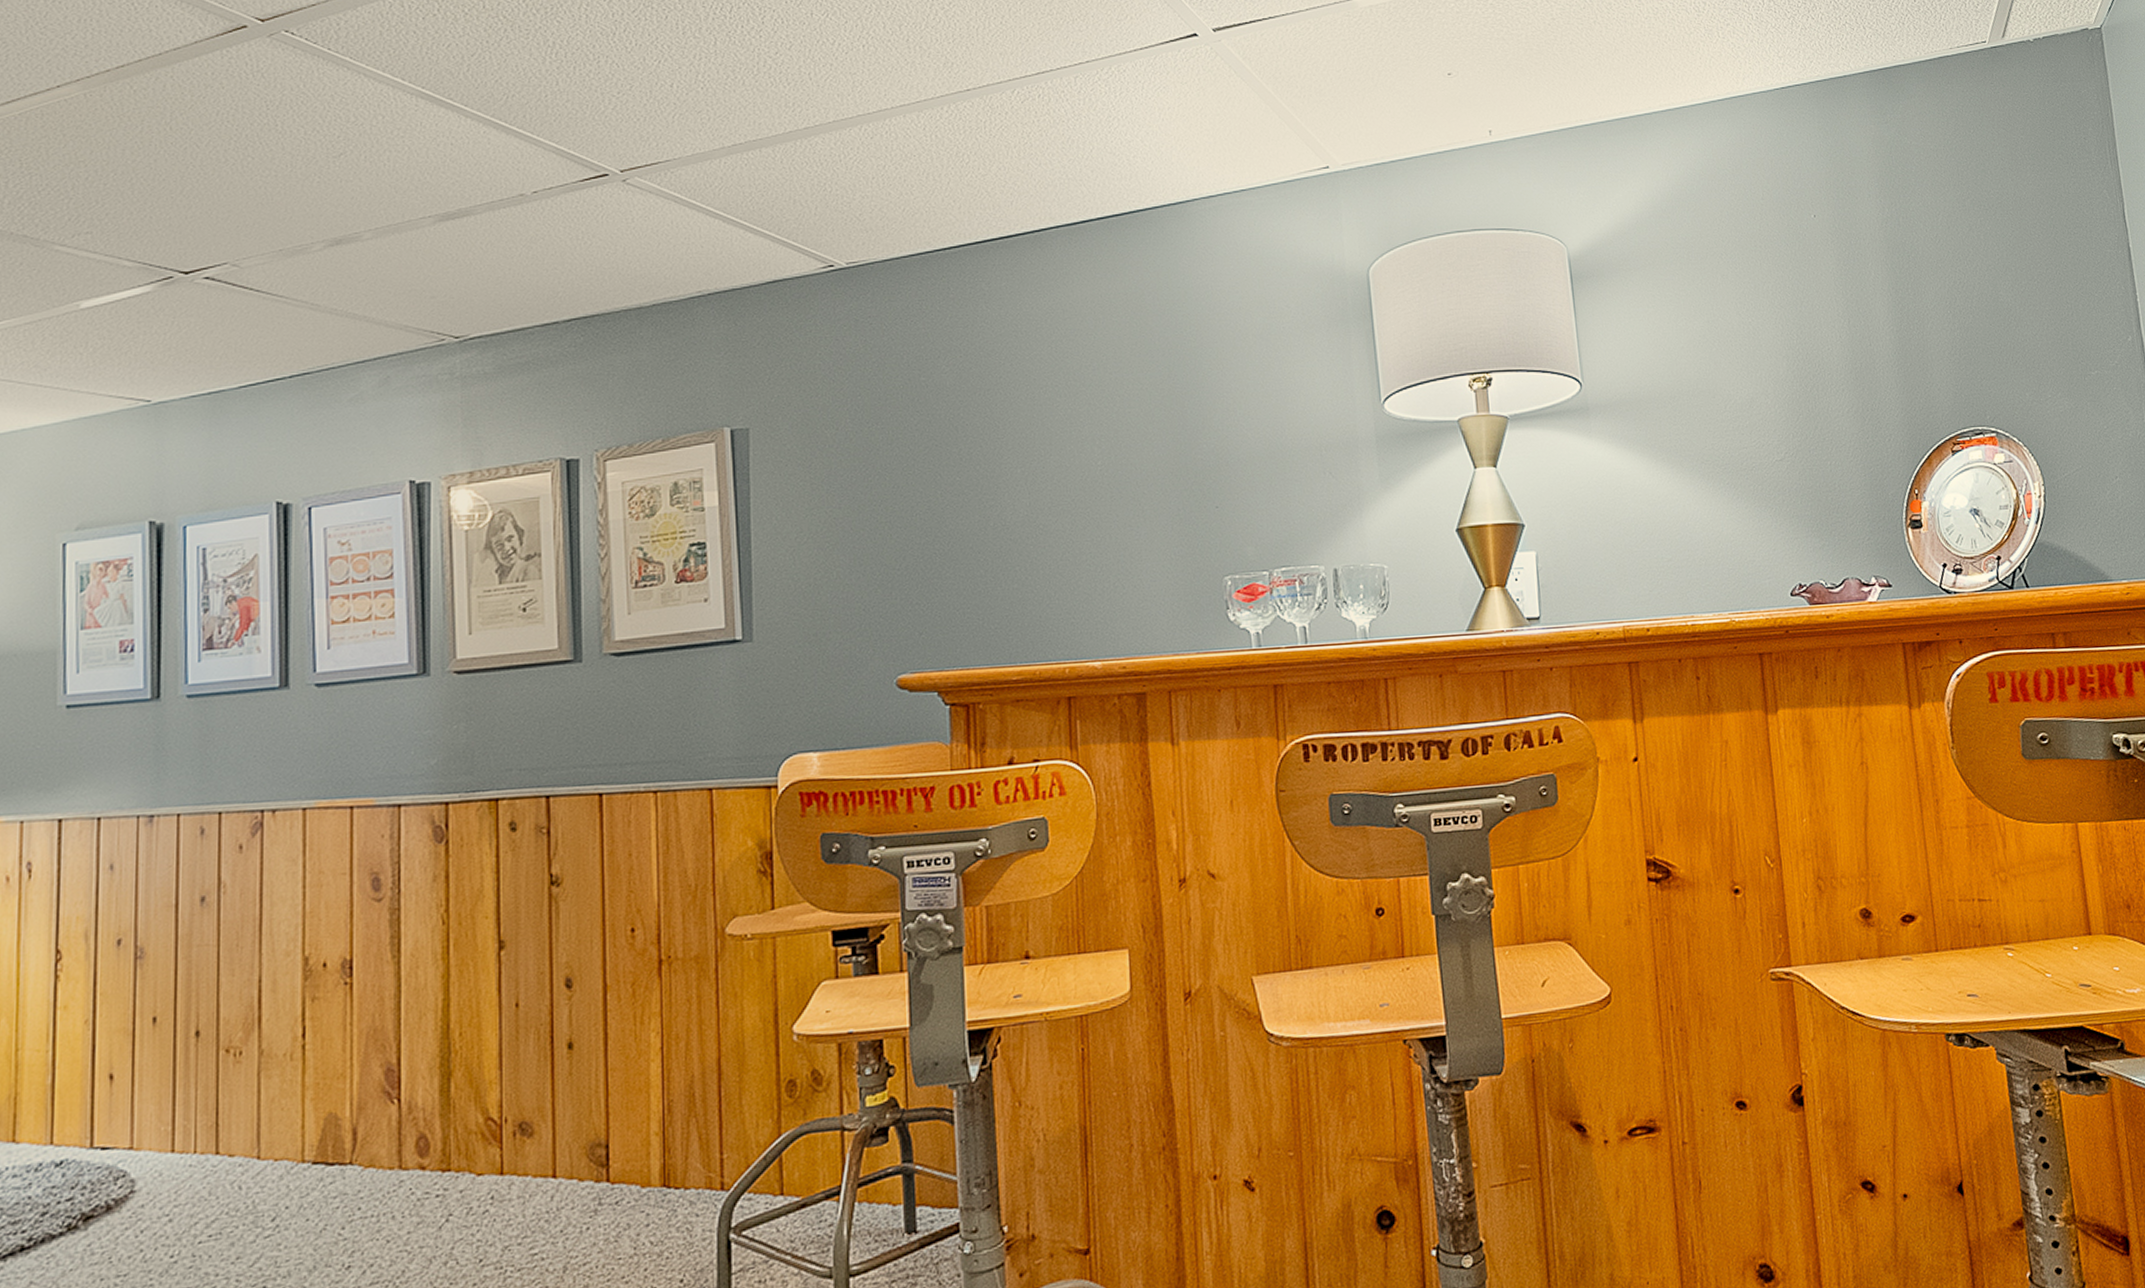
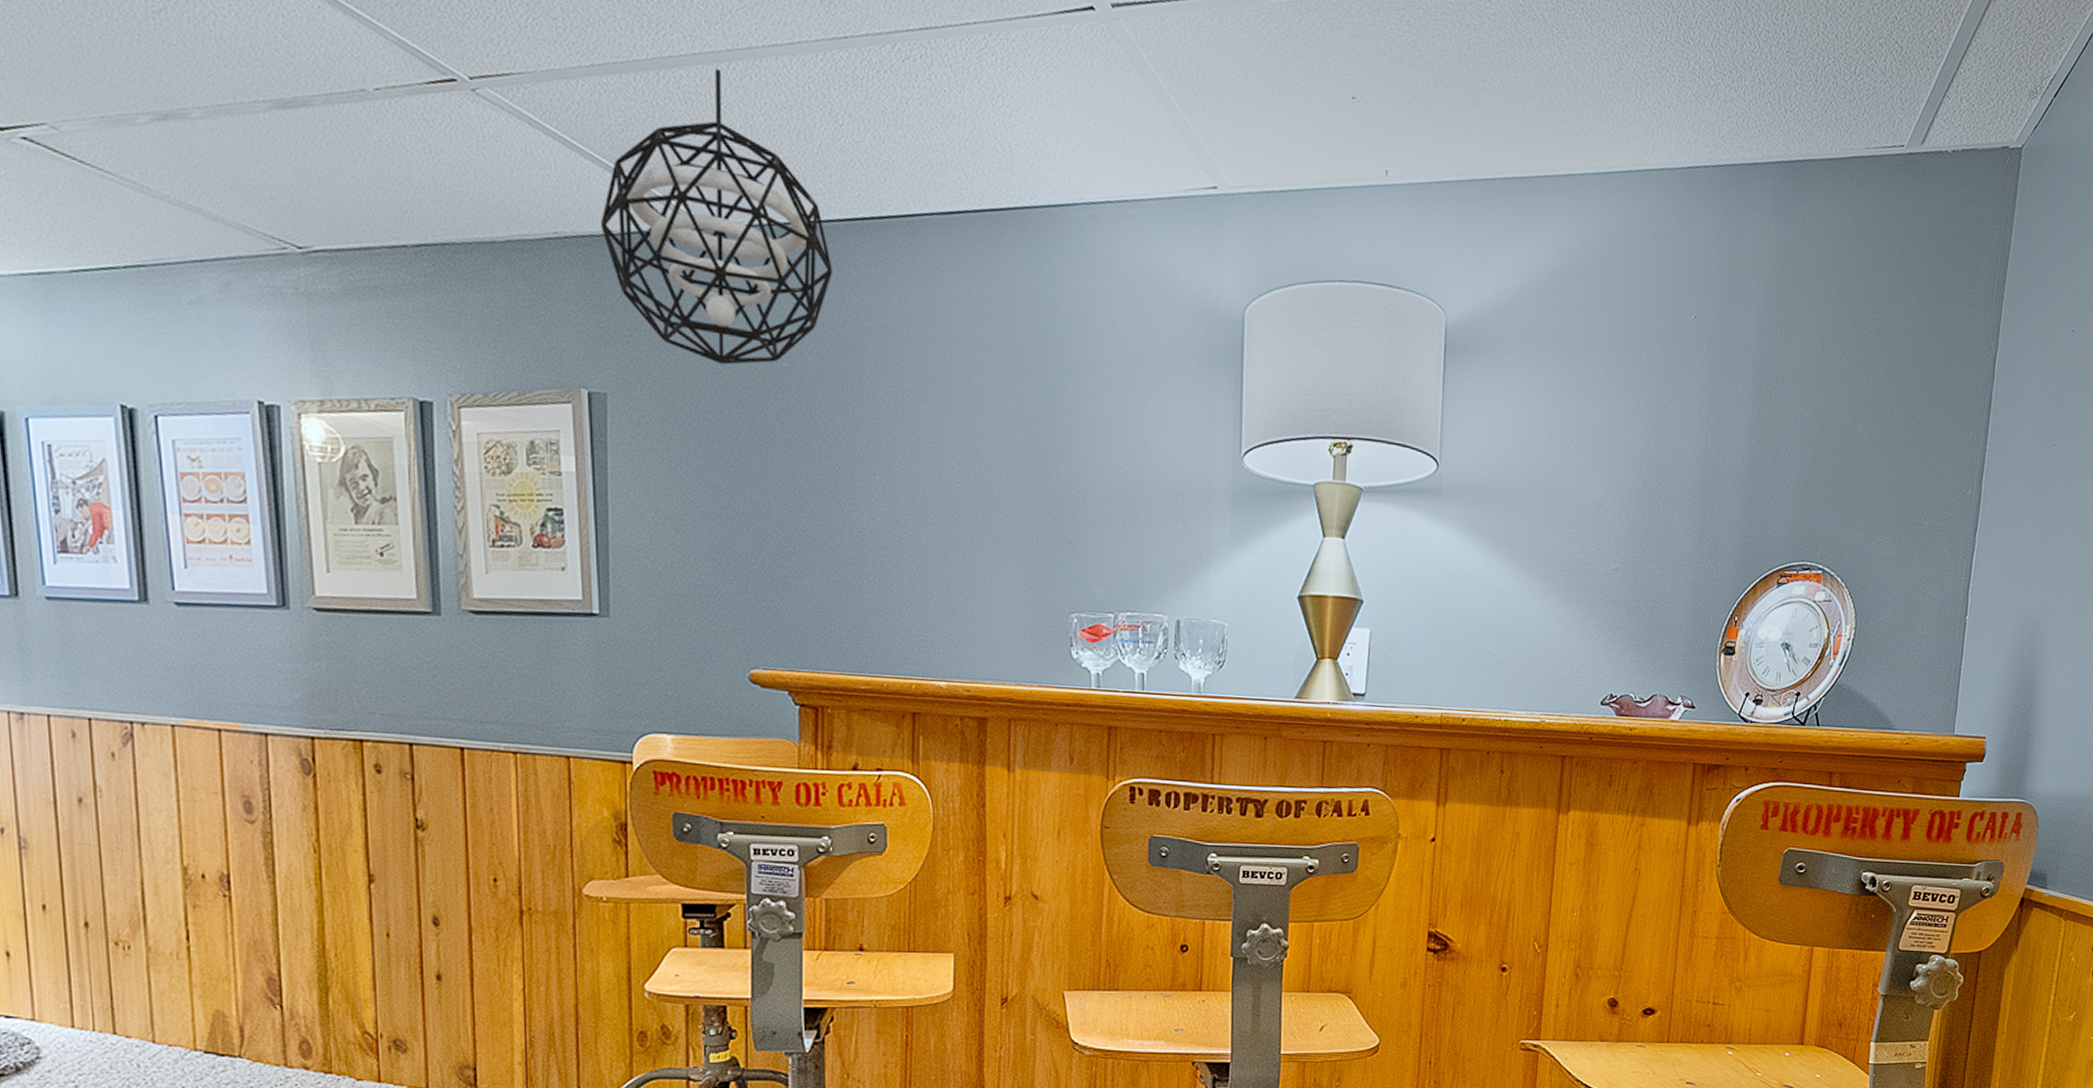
pendant light: none [743,132,965,388] -> present [601,68,832,365]

